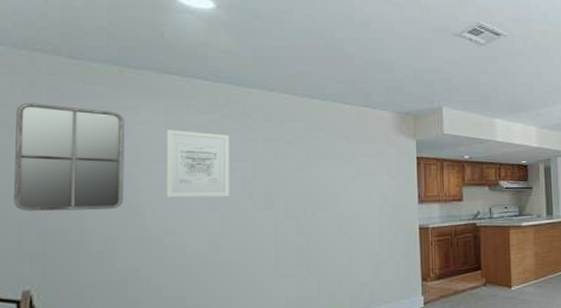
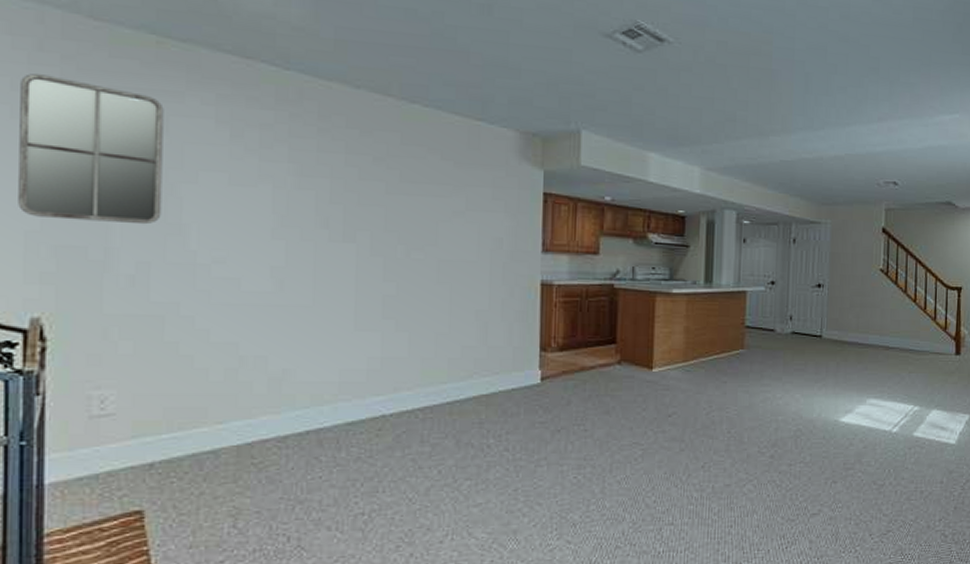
wall art: present [166,129,229,198] -> none [216,126,301,222]

